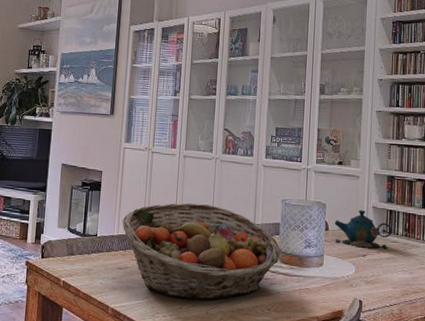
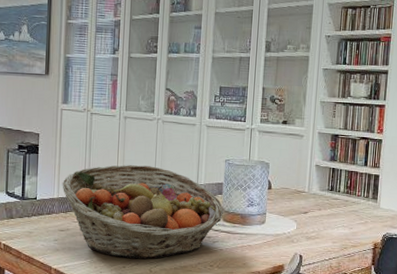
teapot: present [334,210,392,249] -> none [277,169,334,207]

